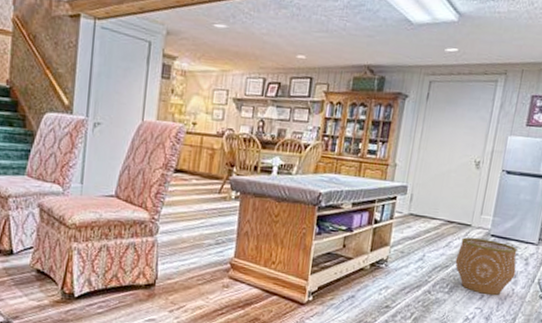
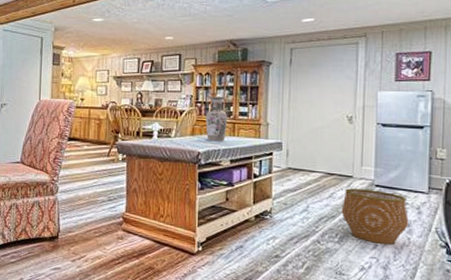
vase: none [330,129,356,183] -> present [205,96,228,142]

